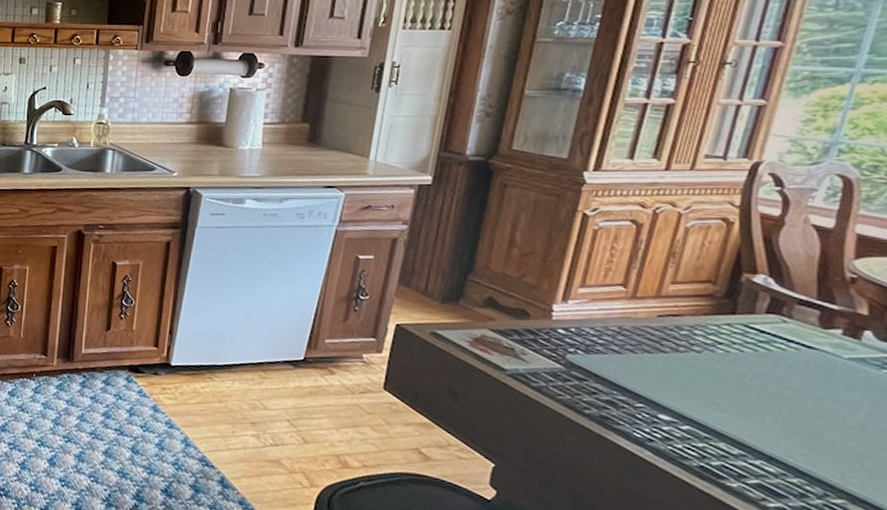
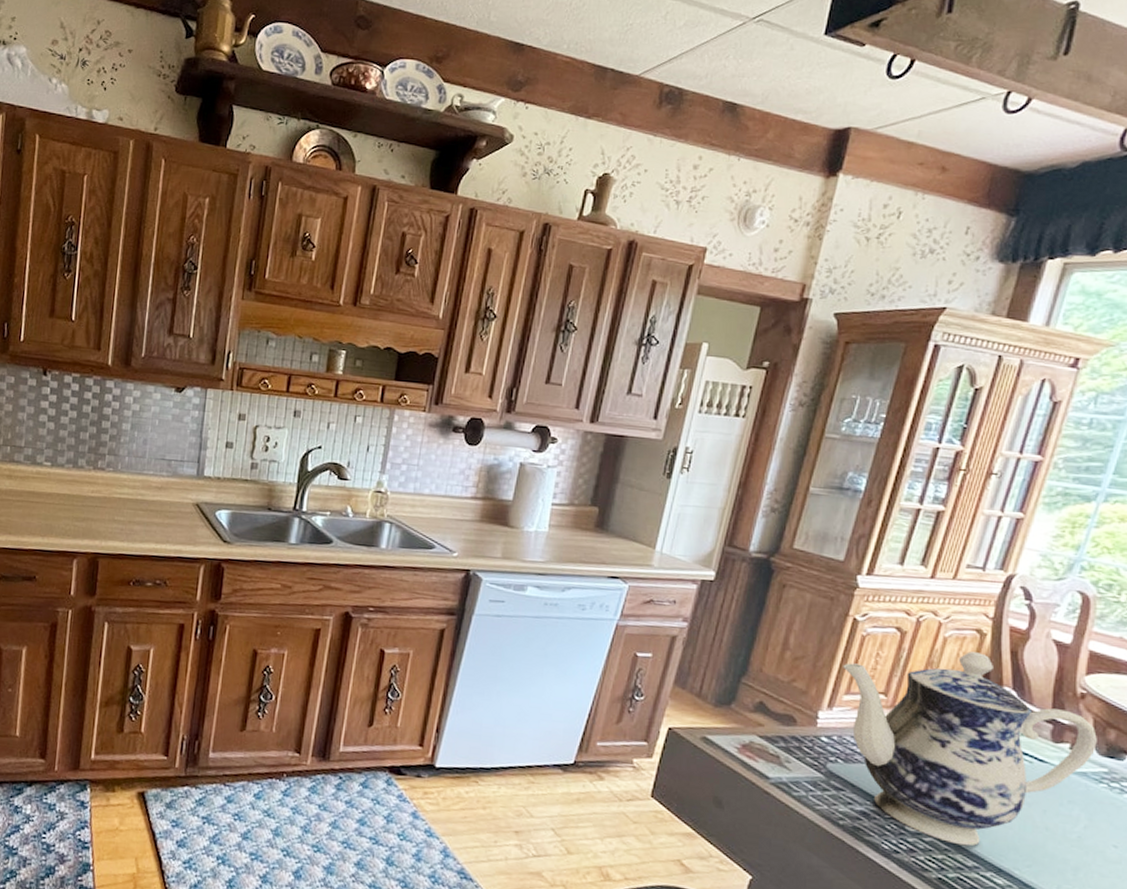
teapot: none [575,240,875,434] -> present [843,651,1097,846]

